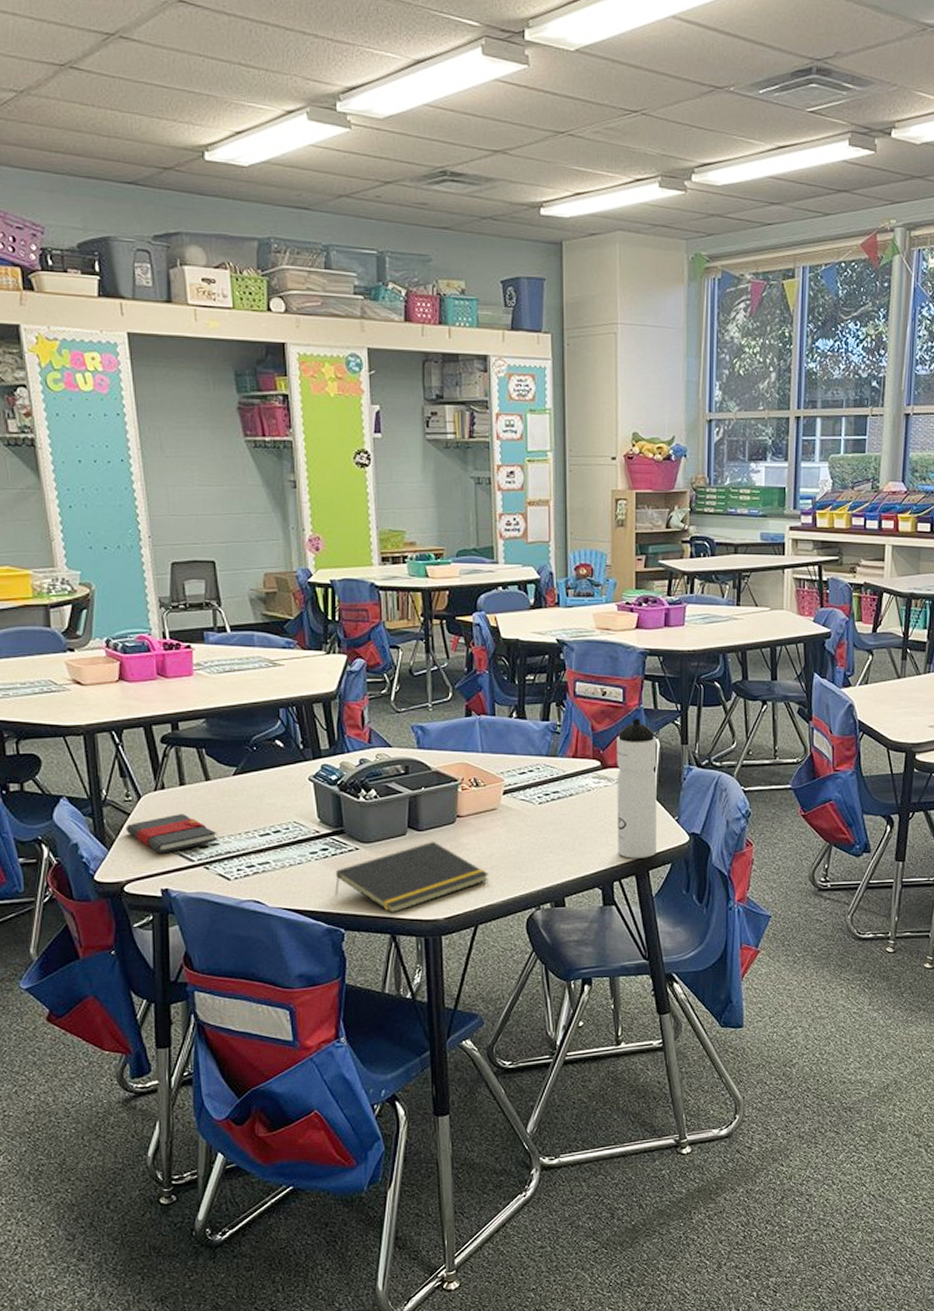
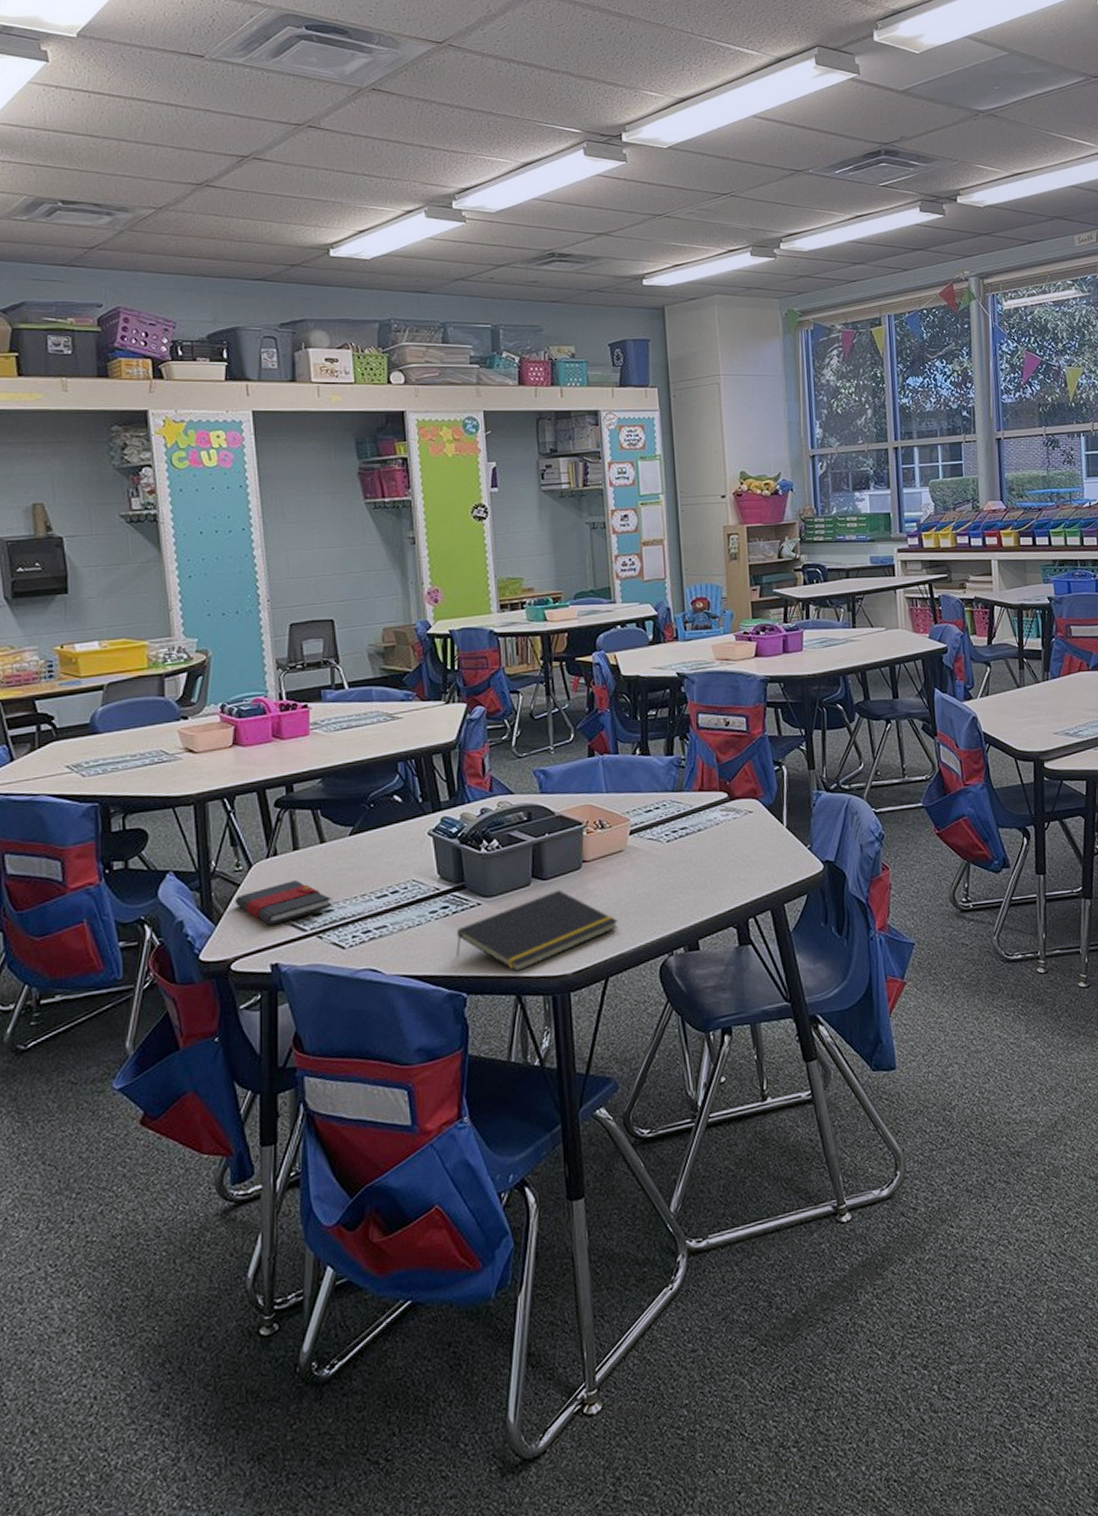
water bottle: present [617,718,657,858] -> none [743,746,791,893]

